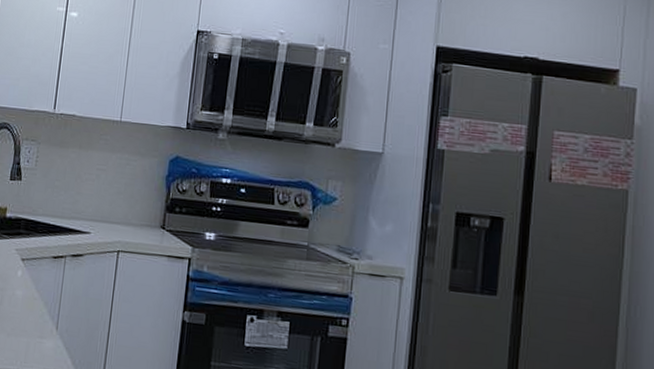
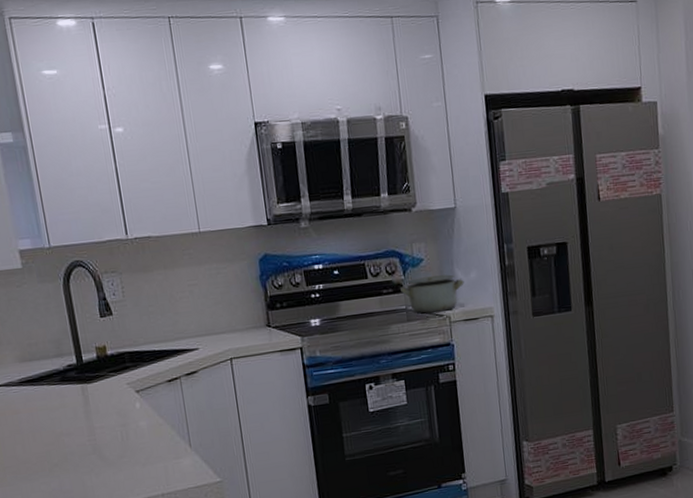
saucepan: none [305,216,377,259] -> present [399,274,464,314]

